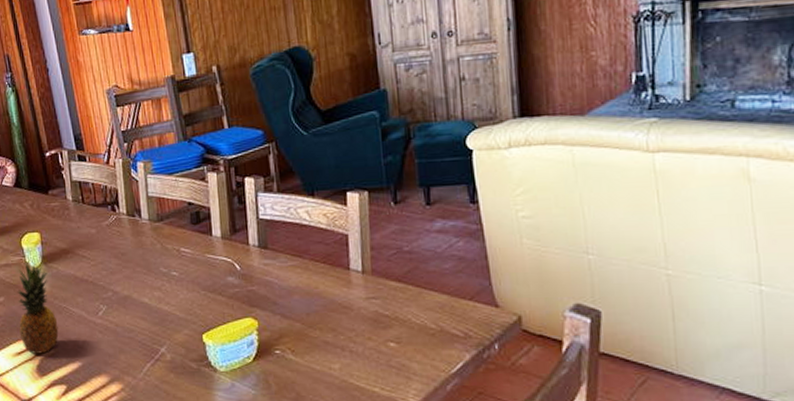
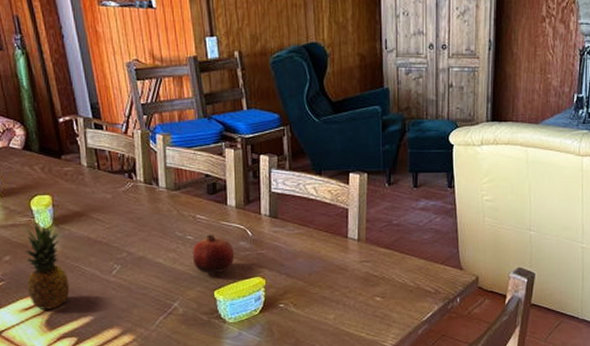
fruit: none [178,269,223,314] -> present [192,234,235,274]

